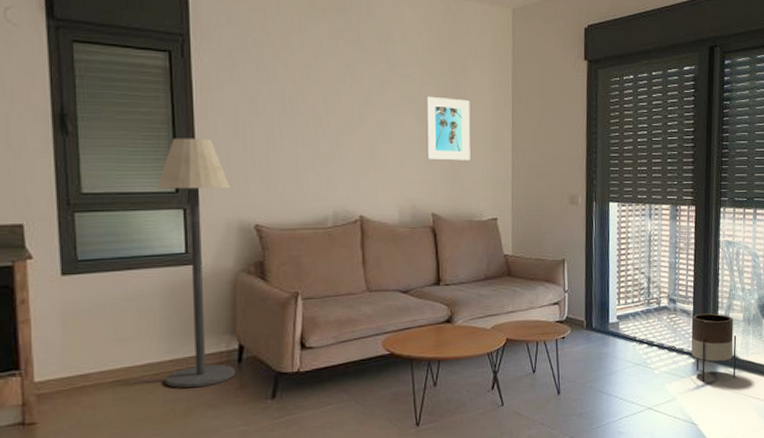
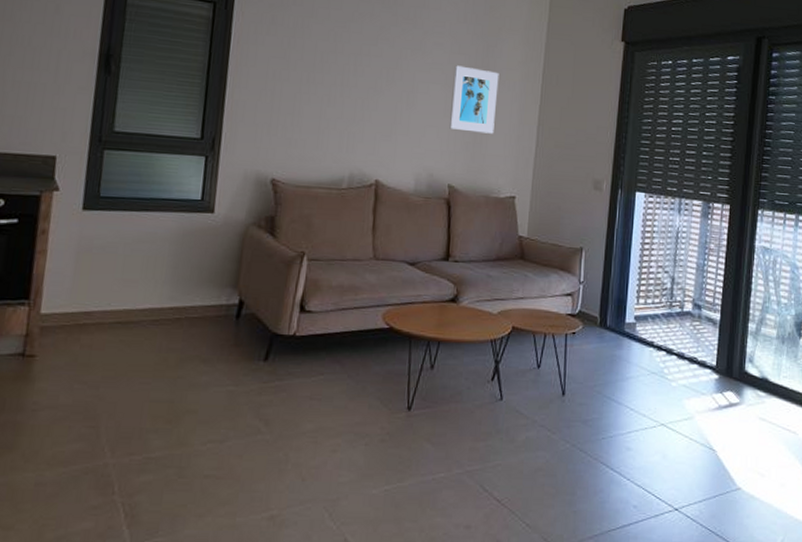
floor lamp: present [157,138,236,389] -> none [163,86,253,340]
planter: present [691,313,737,383] -> none [715,325,768,403]

